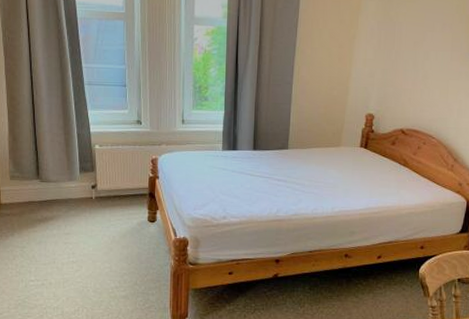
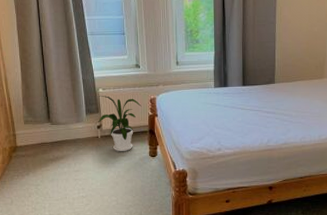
house plant: none [93,153,142,216] -> present [98,96,142,152]

